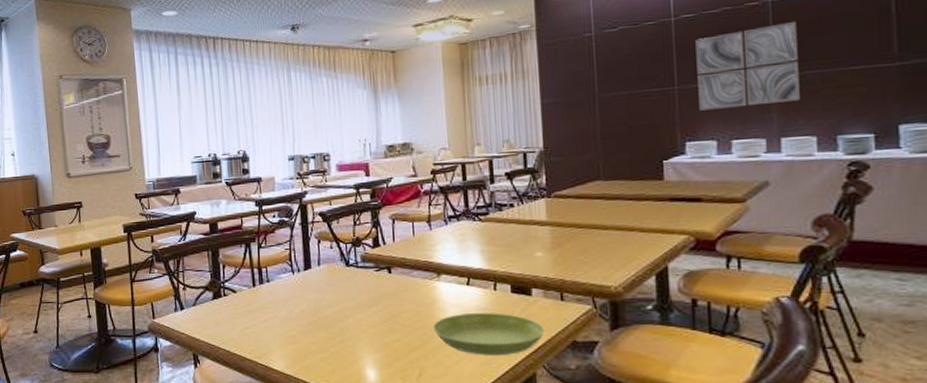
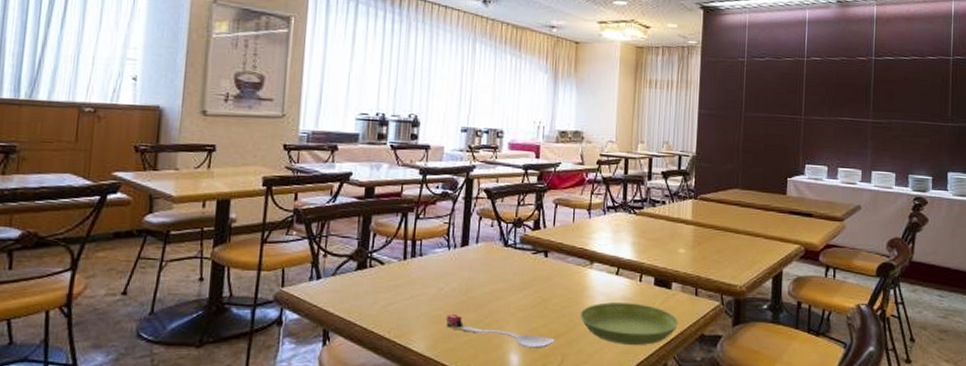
spoon: none [299,334,410,364] -> present [445,315,555,349]
wall art: present [695,22,800,111] -> none [818,78,889,143]

